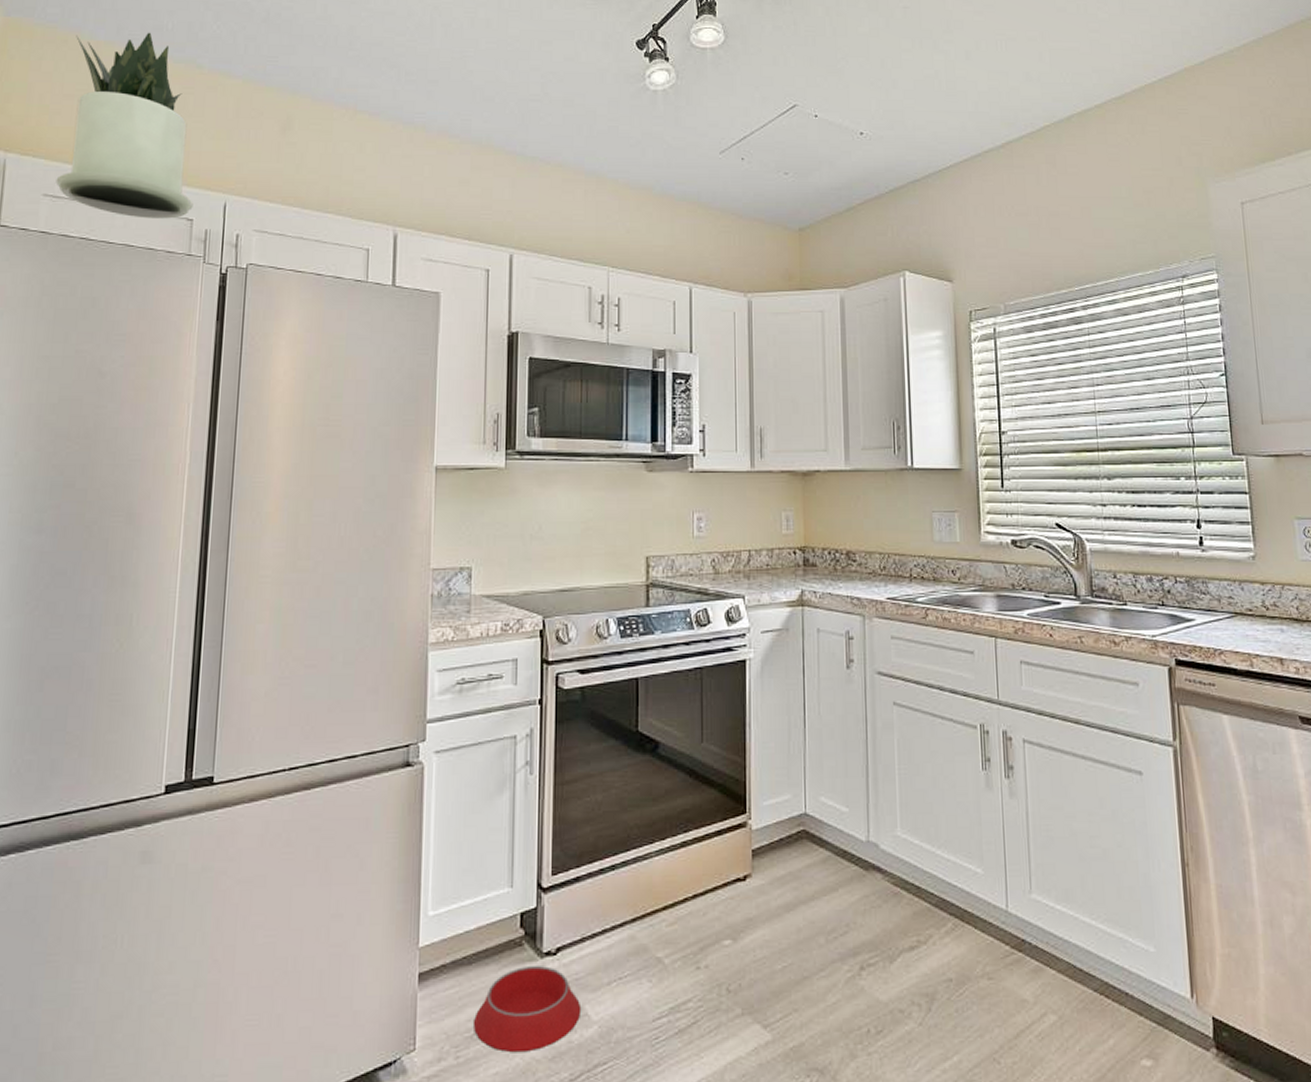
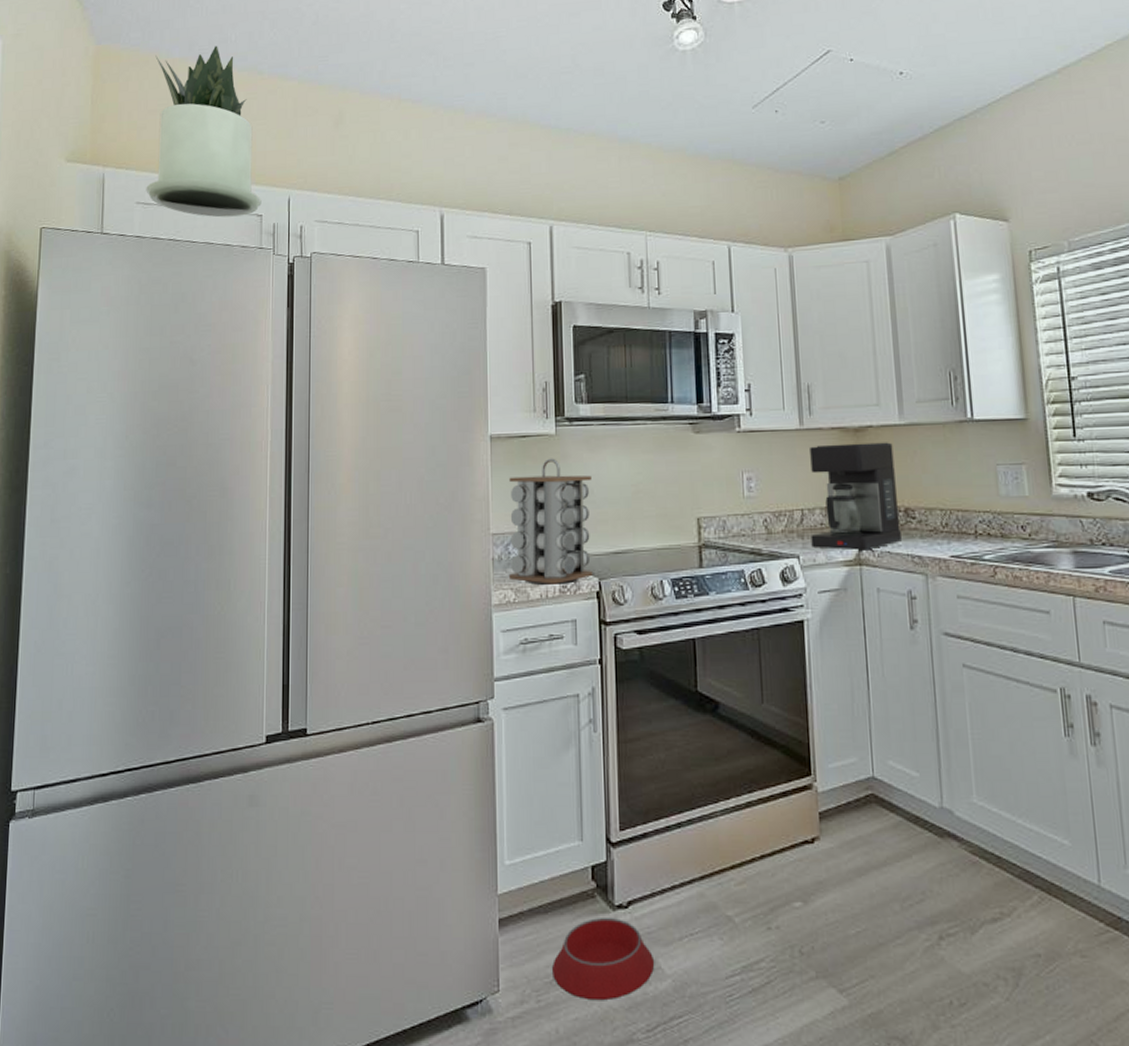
spice rack: none [448,492,542,622] -> present [508,458,593,585]
coffee maker: none [757,487,842,592] -> present [810,442,902,551]

